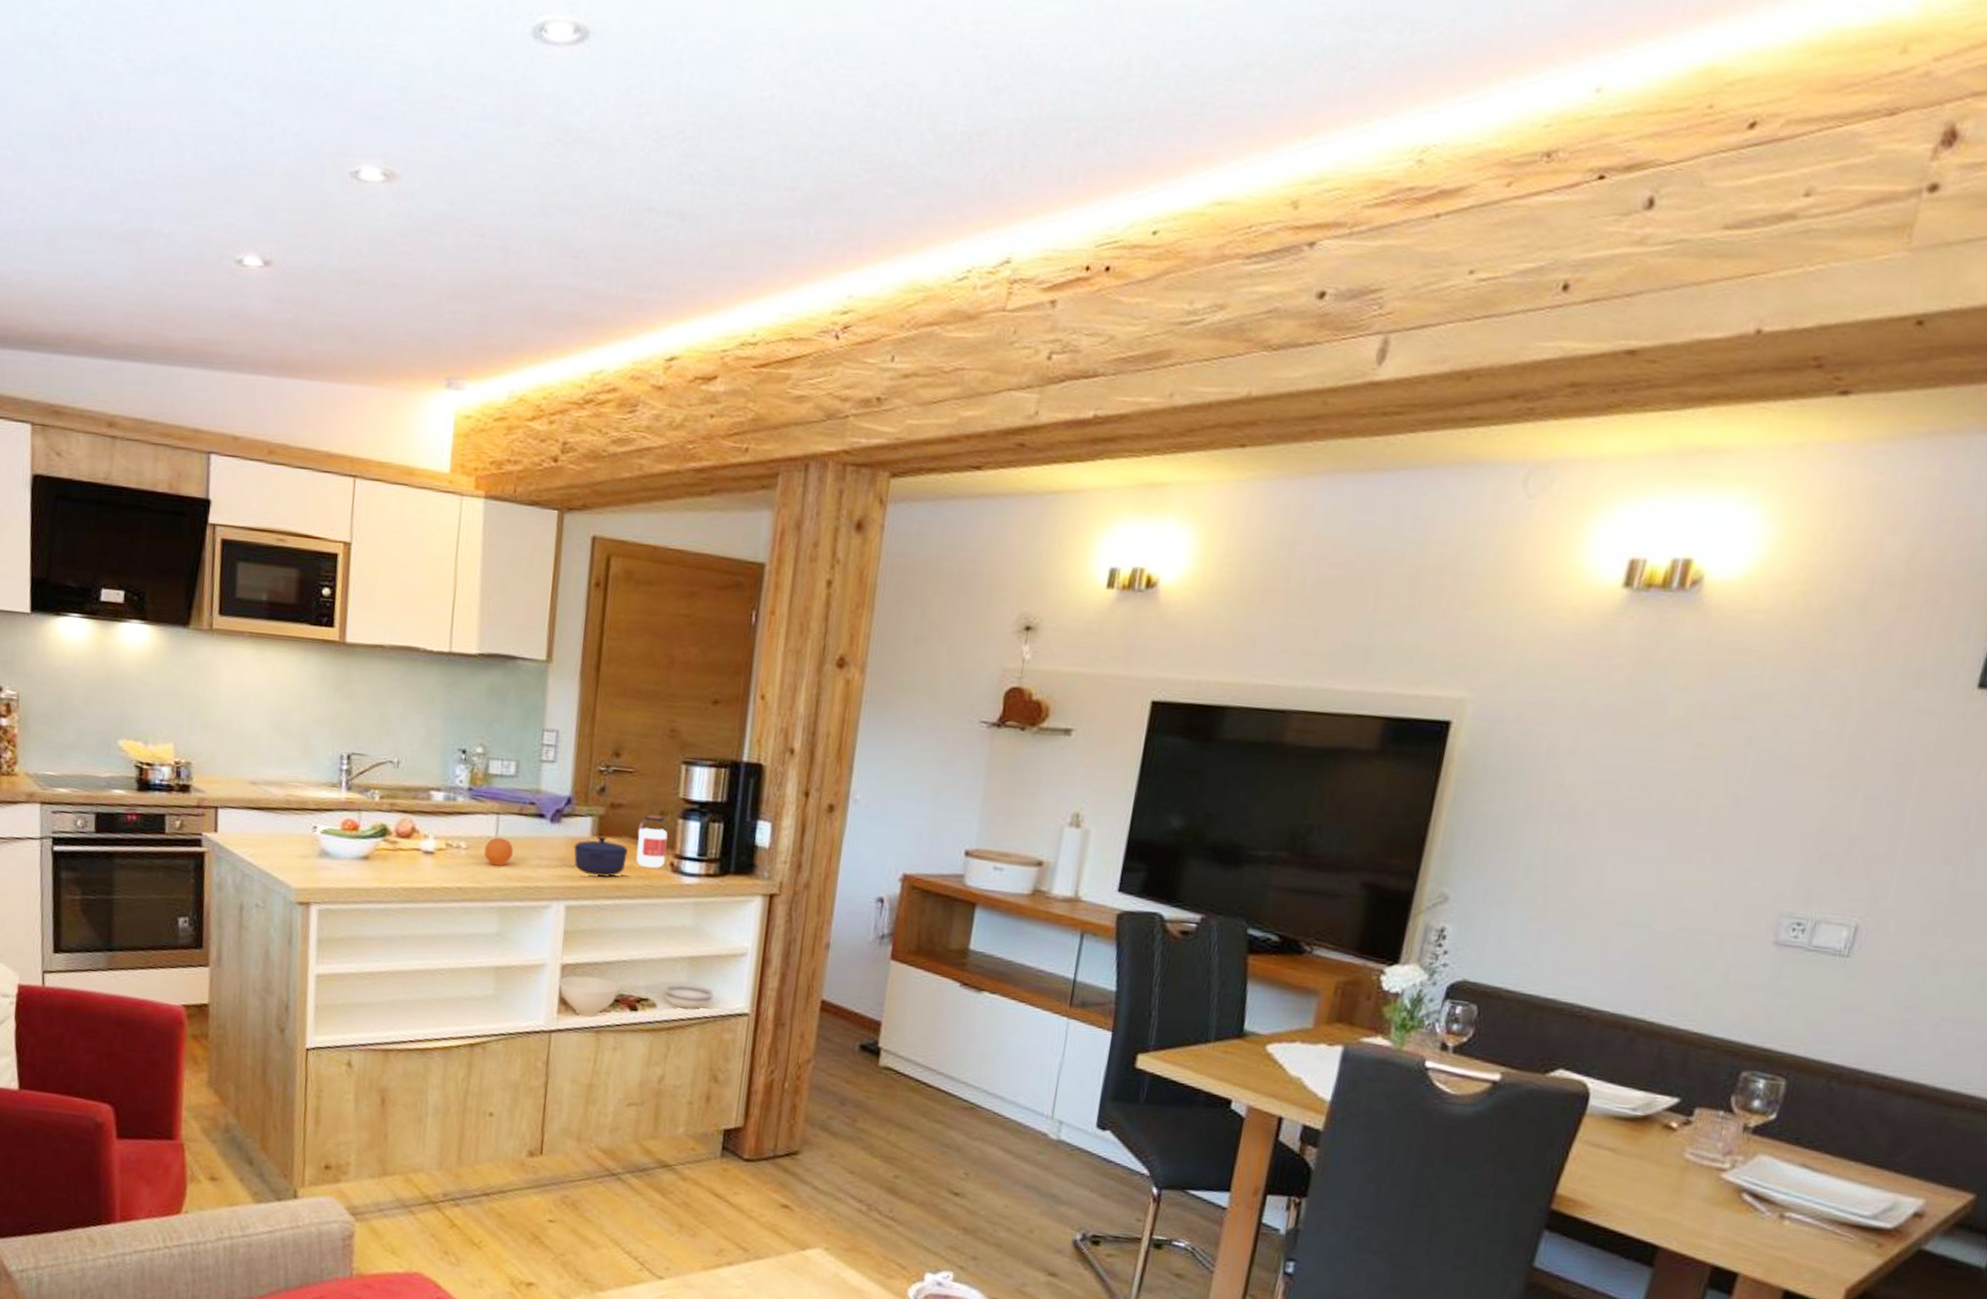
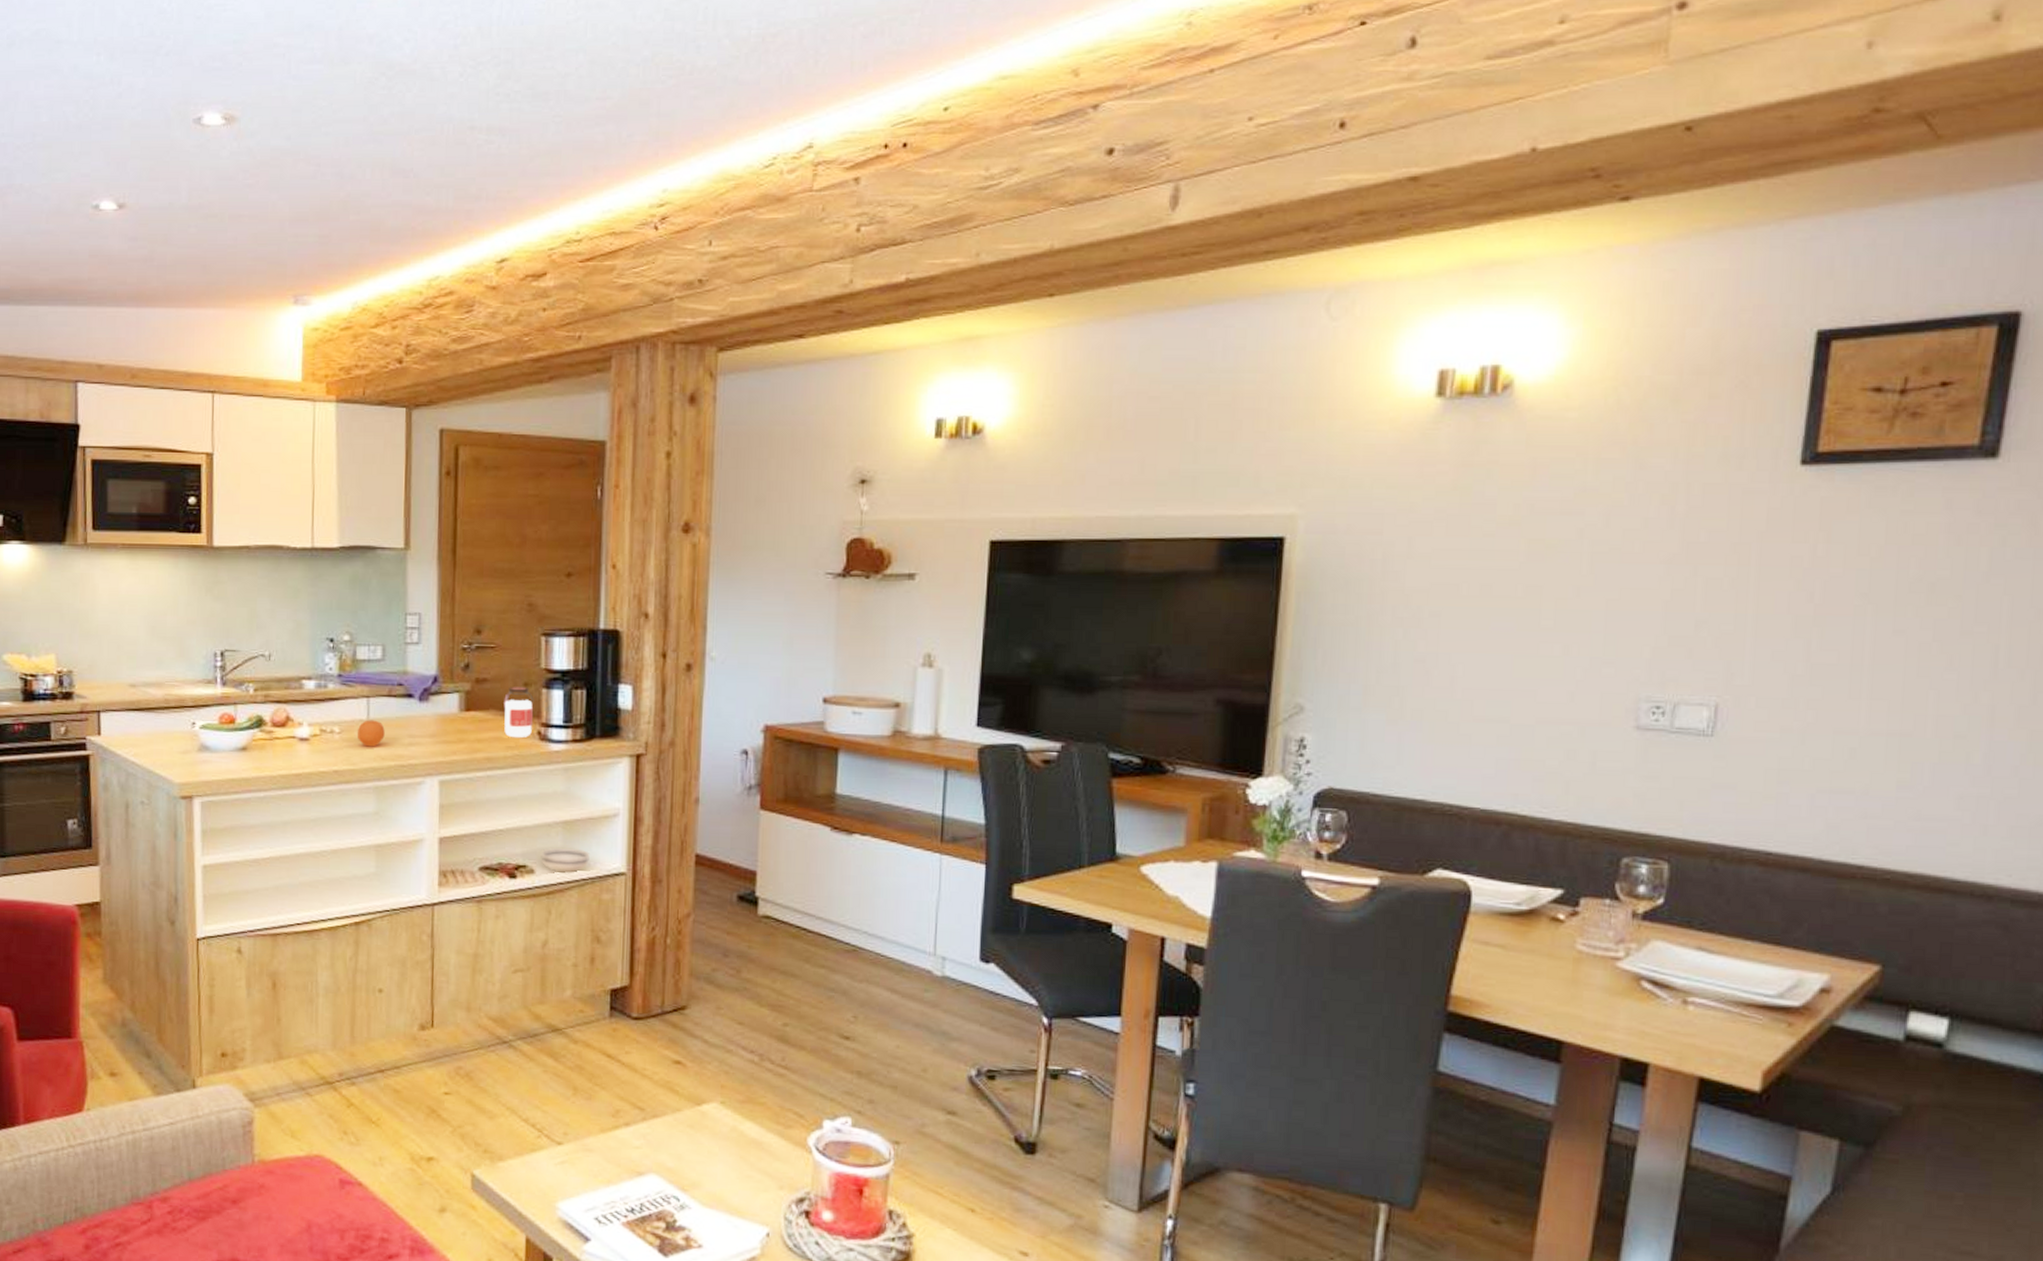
bowl: present [558,975,621,1017] -> none [437,847,499,888]
cooking pot: present [574,835,628,877] -> none [443,710,495,750]

